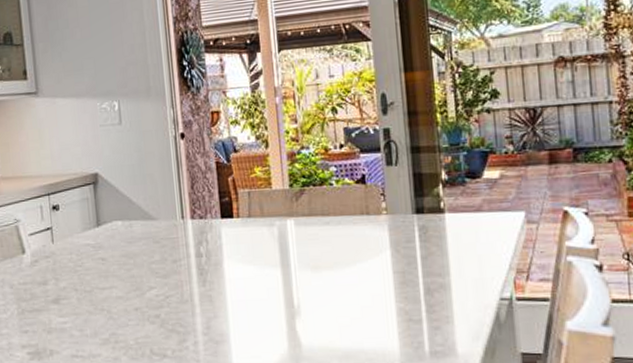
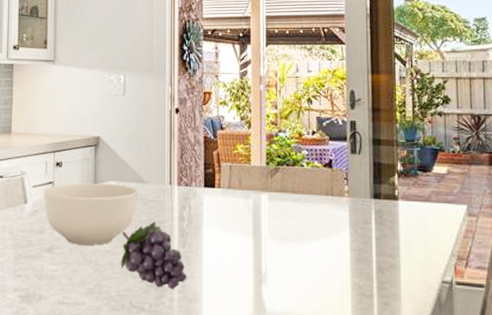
bowl: none [42,223,148,293] -> present [44,183,138,245]
fruit: none [133,261,211,332] -> present [120,221,187,289]

